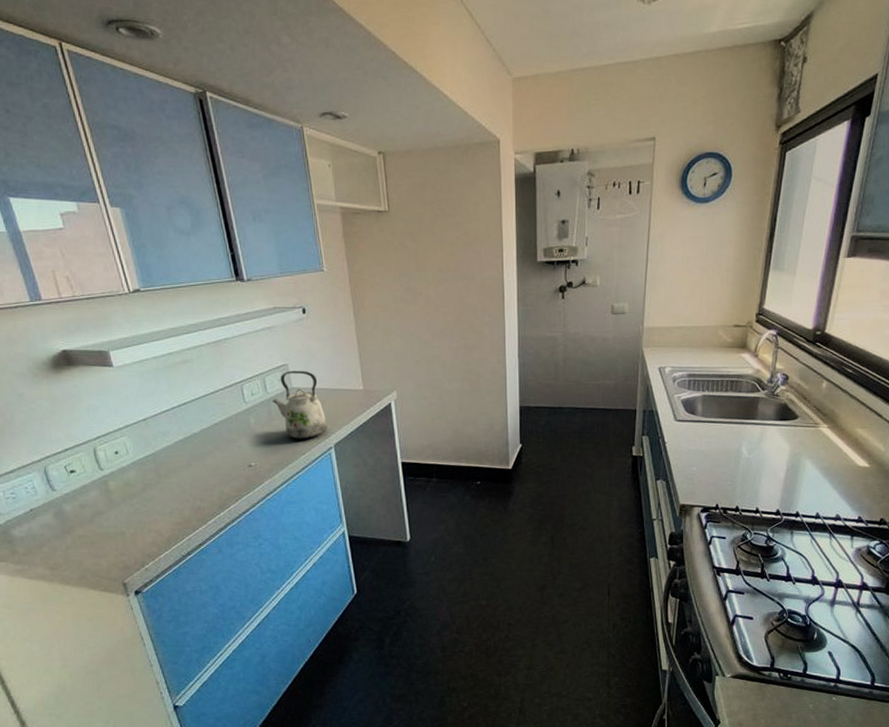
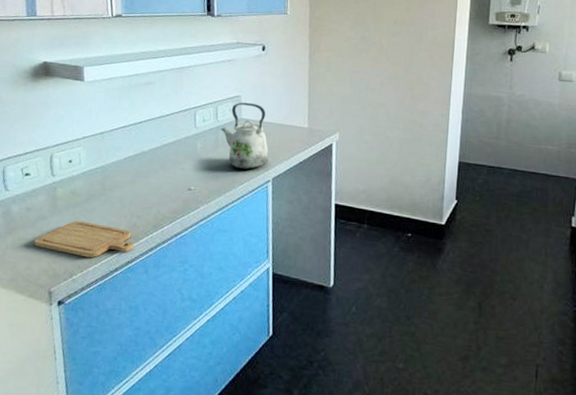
chopping board: none [96,511,203,546] -> present [34,220,134,258]

